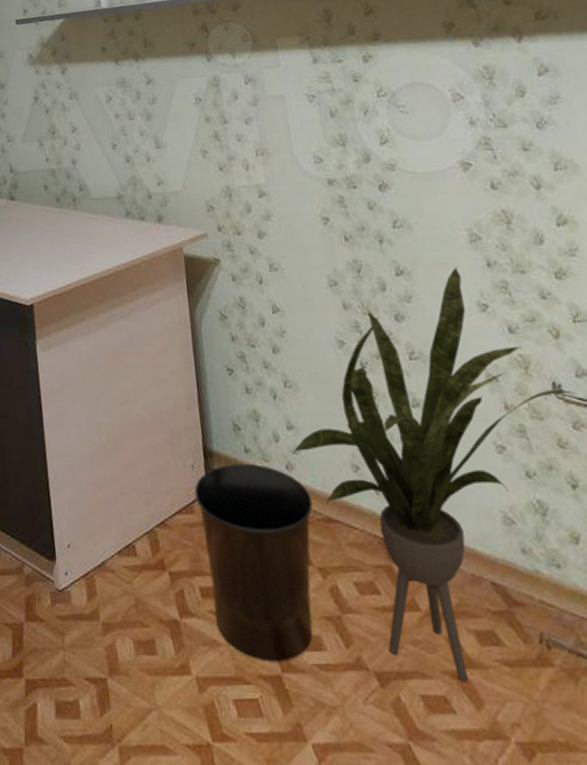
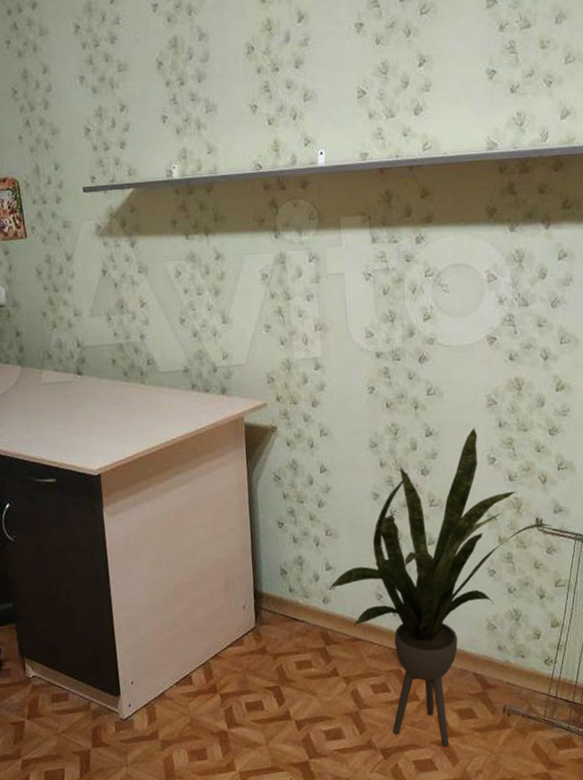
waste bin: present [194,463,313,661] -> none [244,600,343,752]

